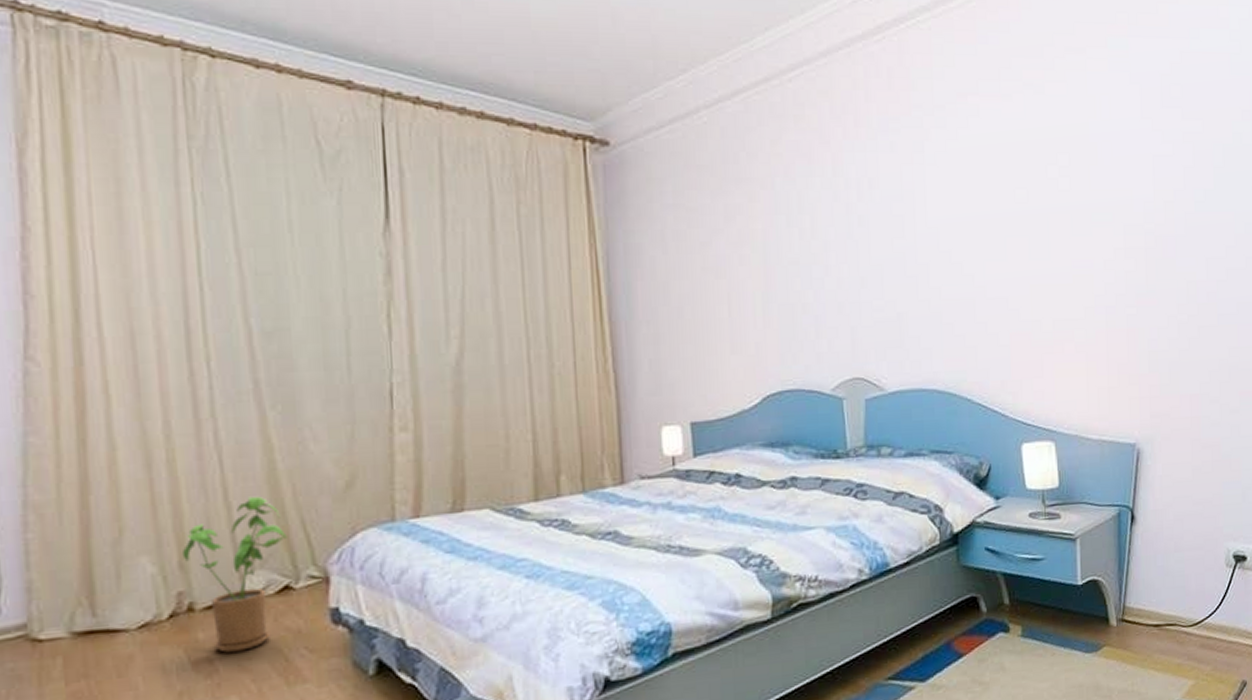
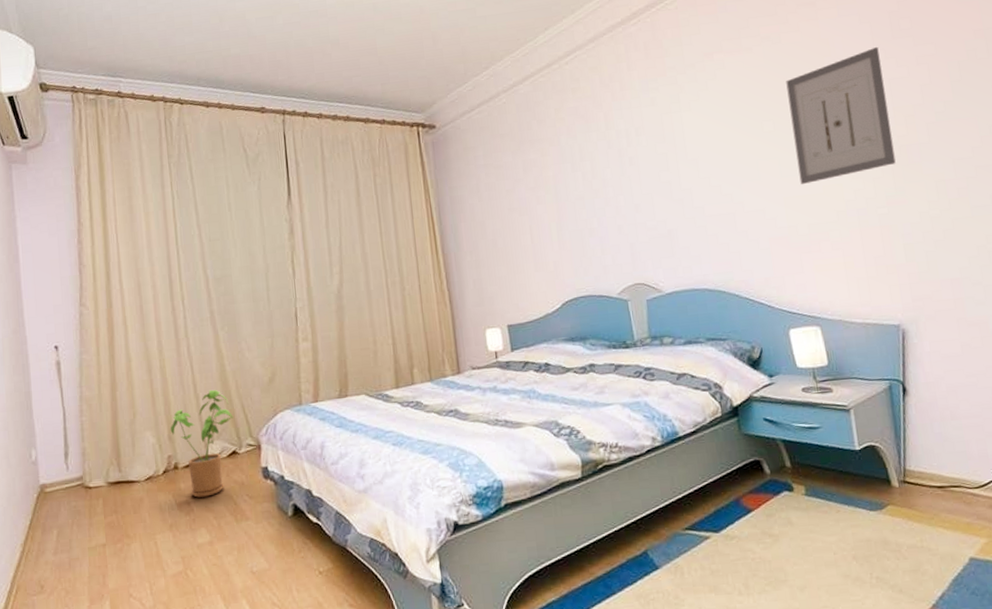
wall art: none [1045,114,1150,271] -> present [786,46,896,184]

